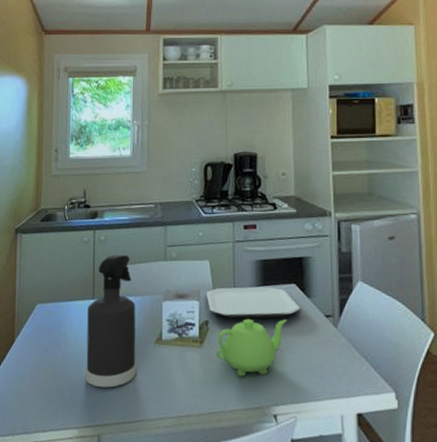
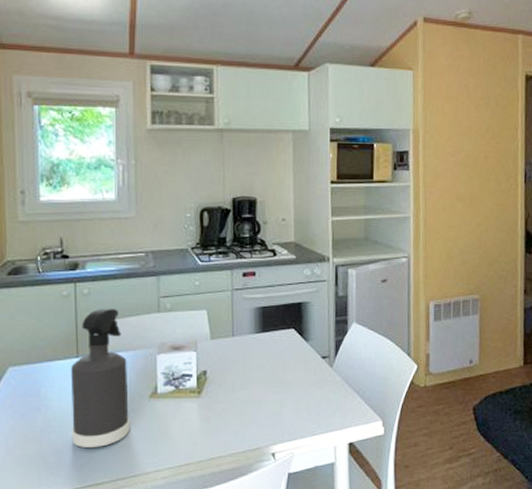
plate: present [206,287,301,319] -> none [203,333,299,367]
teapot: present [216,318,288,377] -> none [215,363,286,422]

